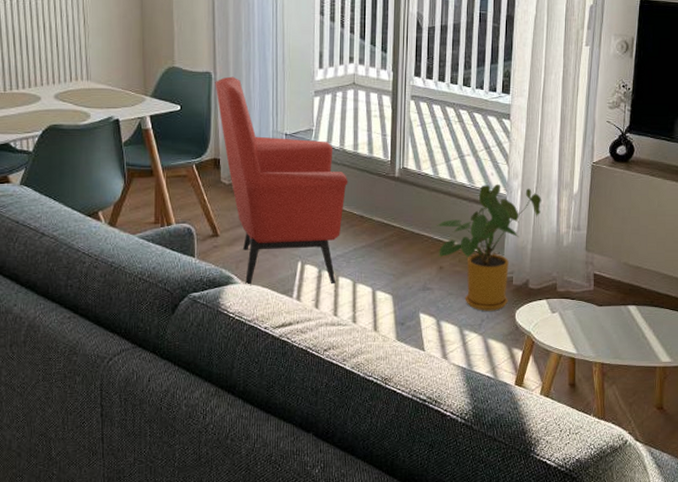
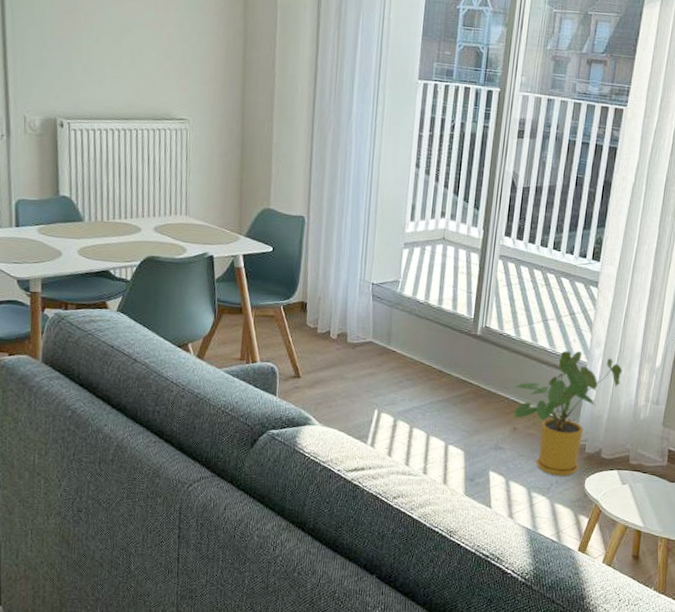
armchair: present [215,76,348,286] -> none [307,222,430,435]

